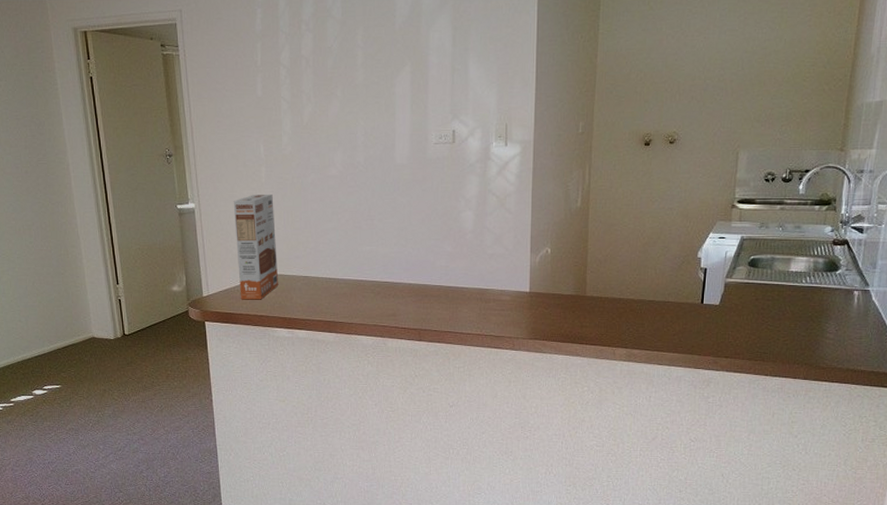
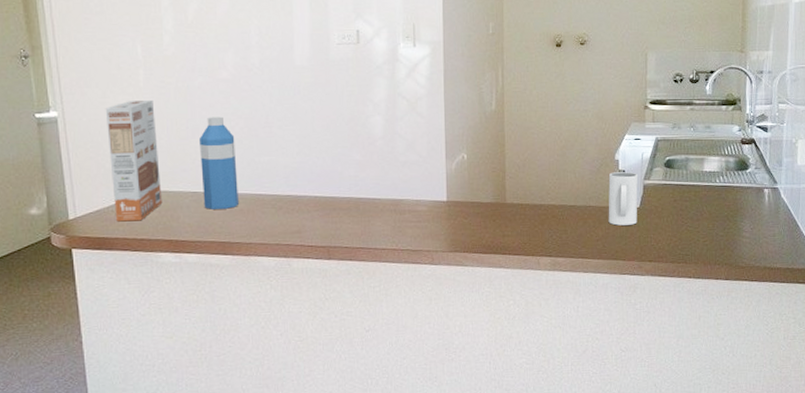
water bottle: none [311,210,343,292] -> present [200,116,239,209]
mug: none [686,270,719,321] -> present [608,172,638,226]

